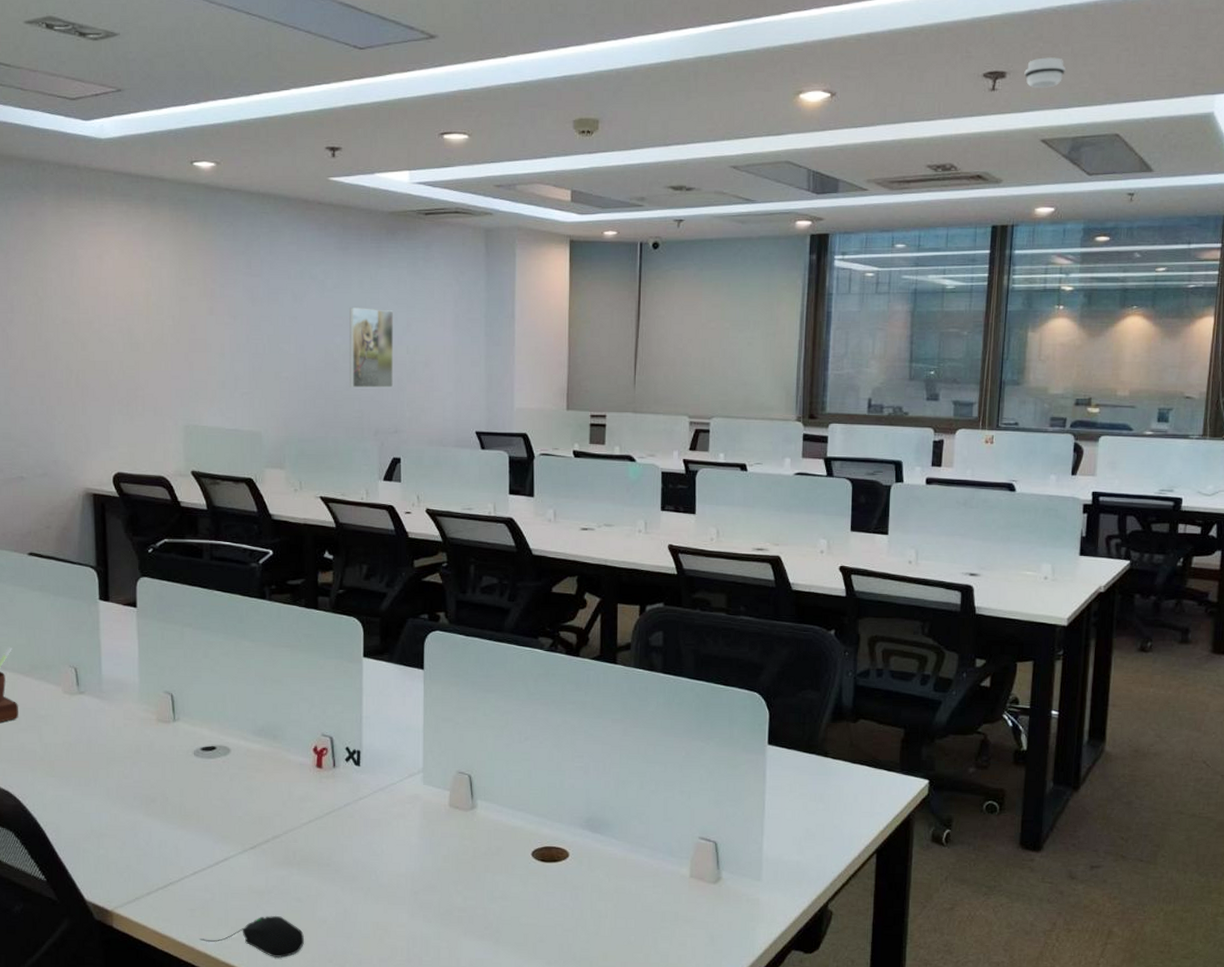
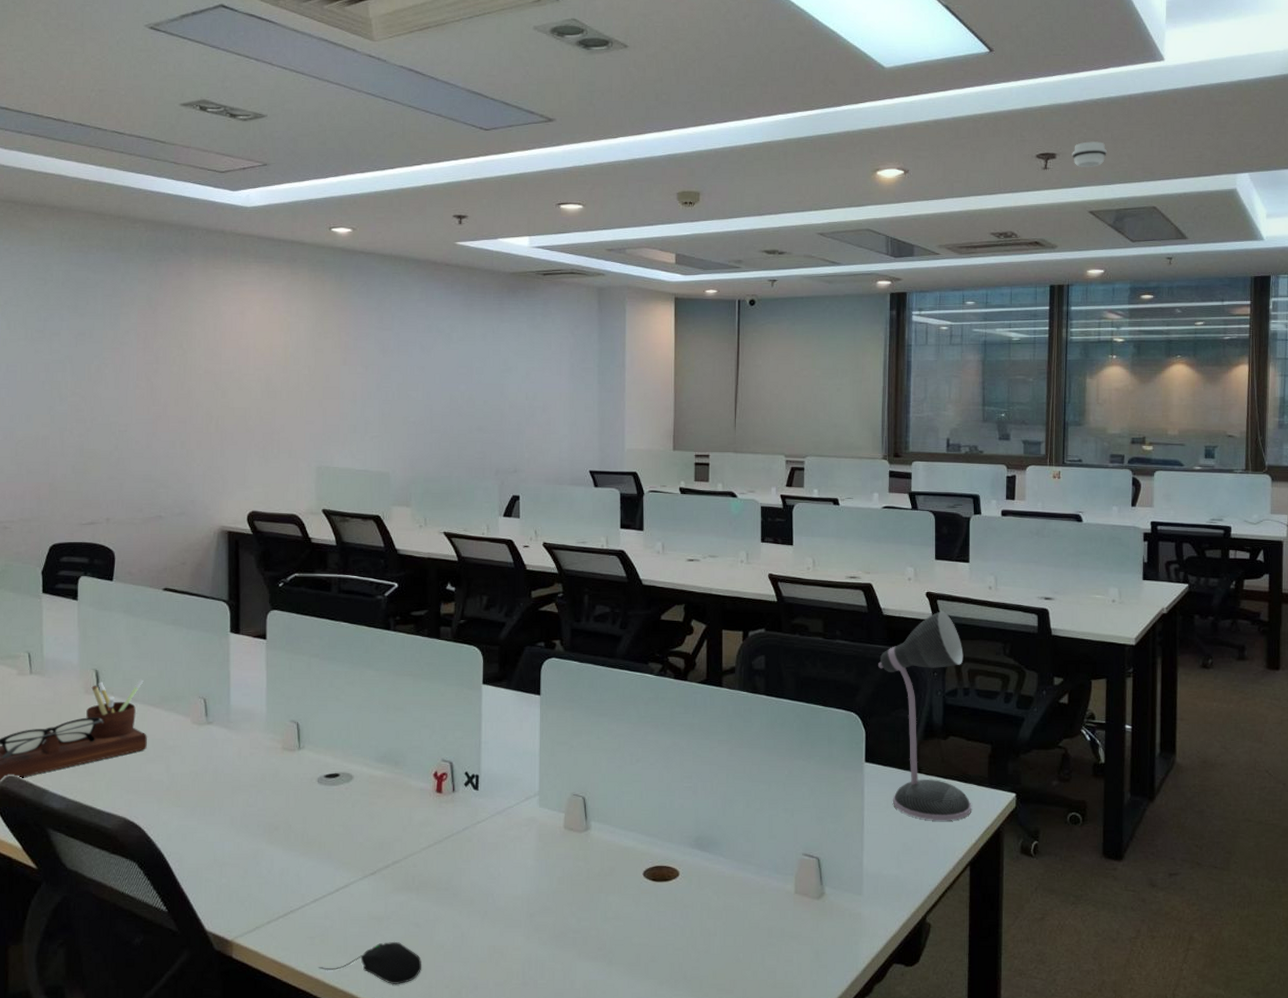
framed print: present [350,308,393,388] -> none [473,358,513,431]
desk lamp: none [785,587,881,807] -> present [878,611,972,821]

